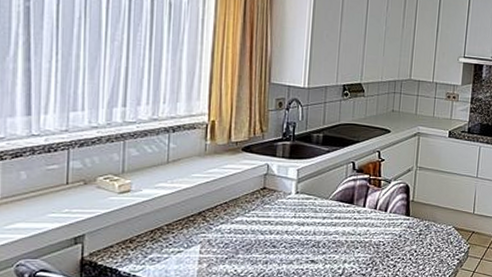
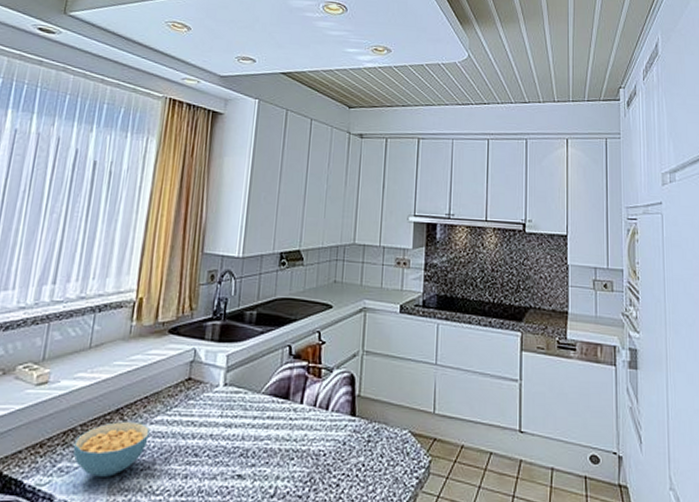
cereal bowl: none [161,221,231,264] -> present [73,421,150,477]

